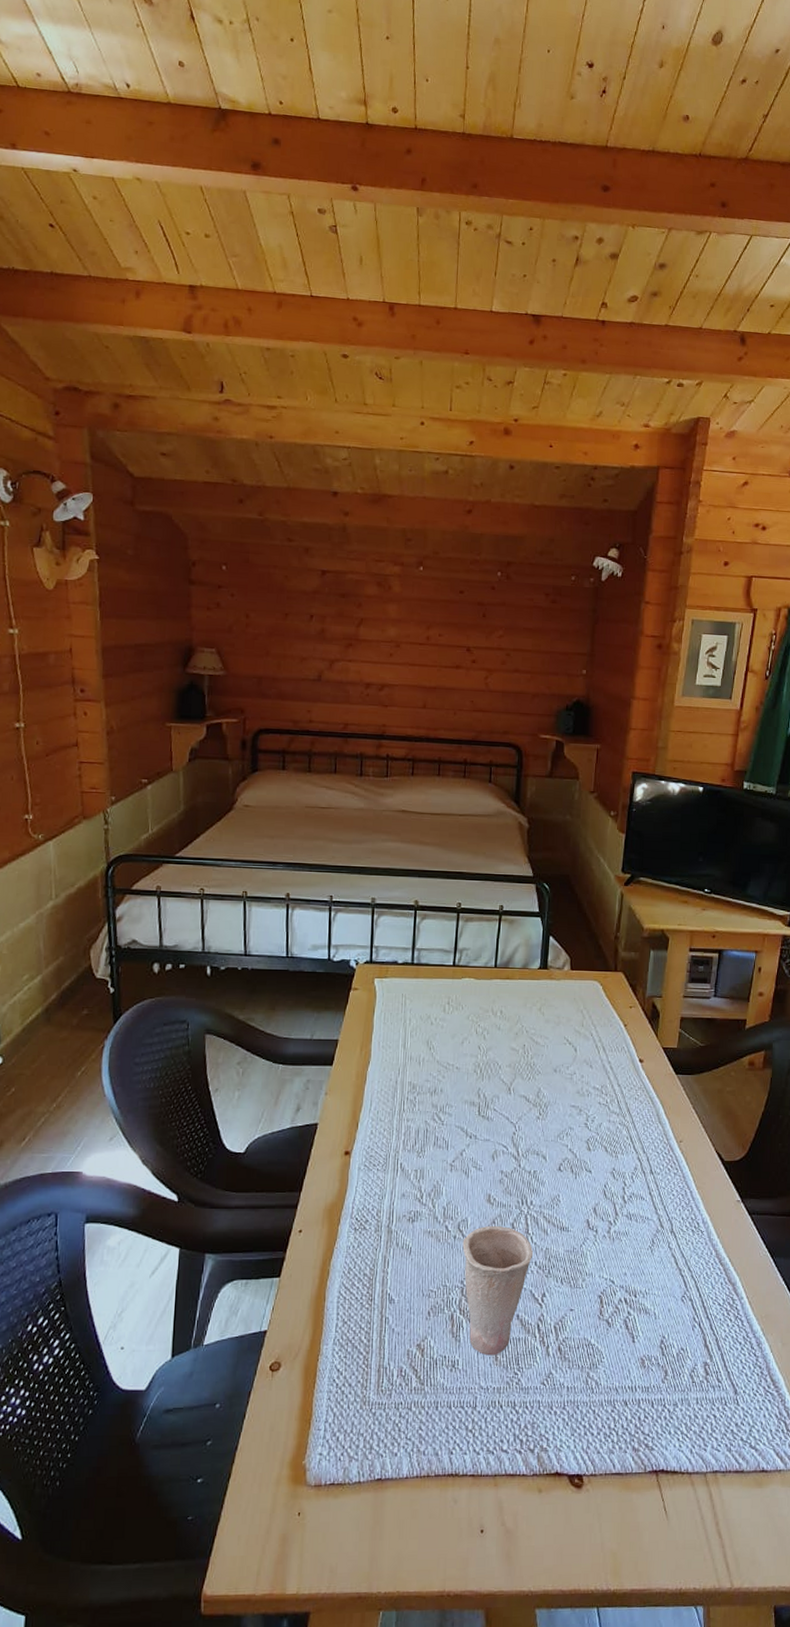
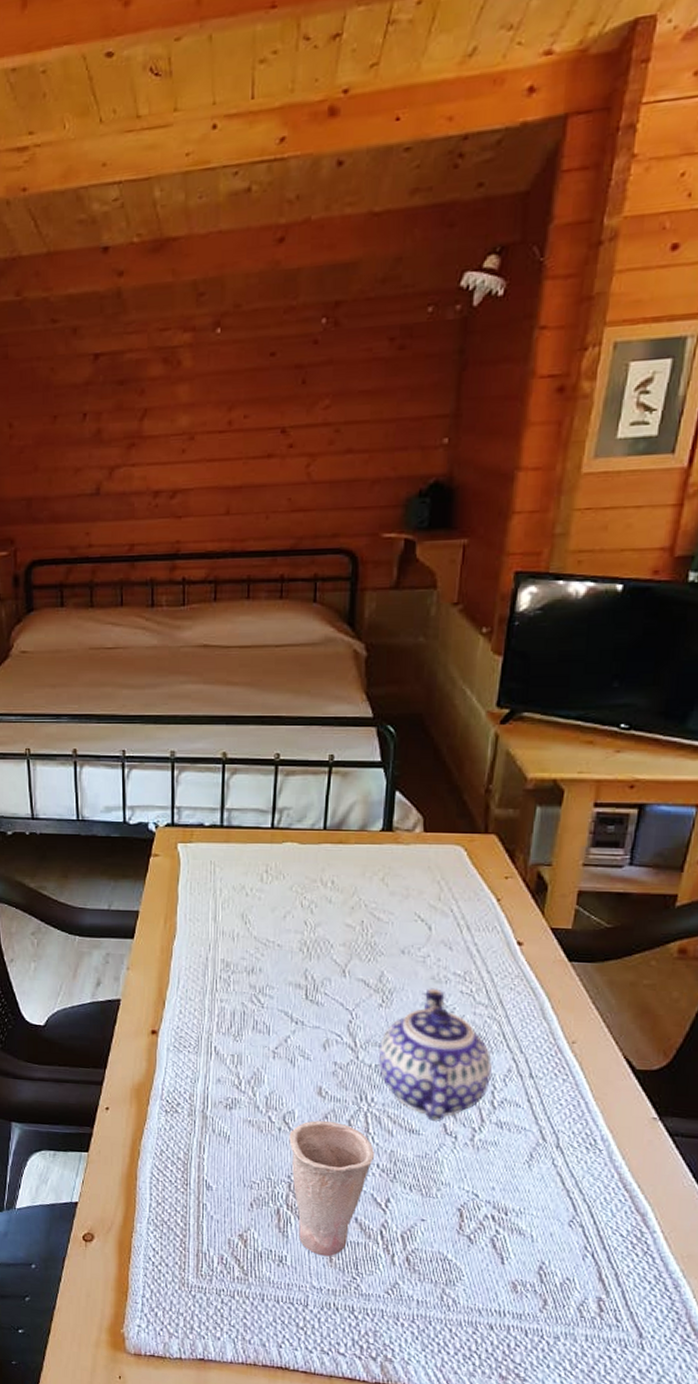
teapot: none [536,1101,624,1219] -> present [378,988,493,1123]

